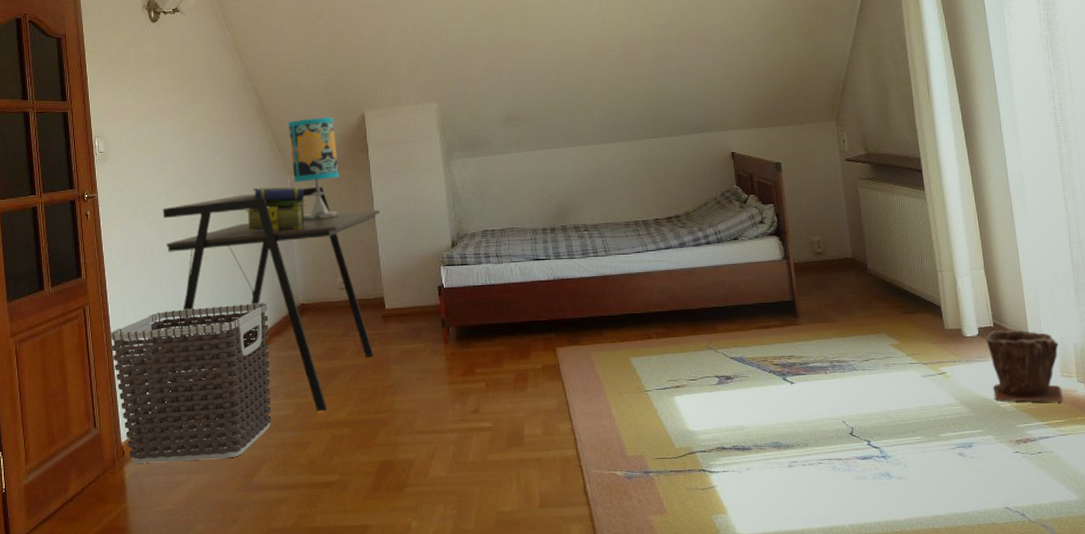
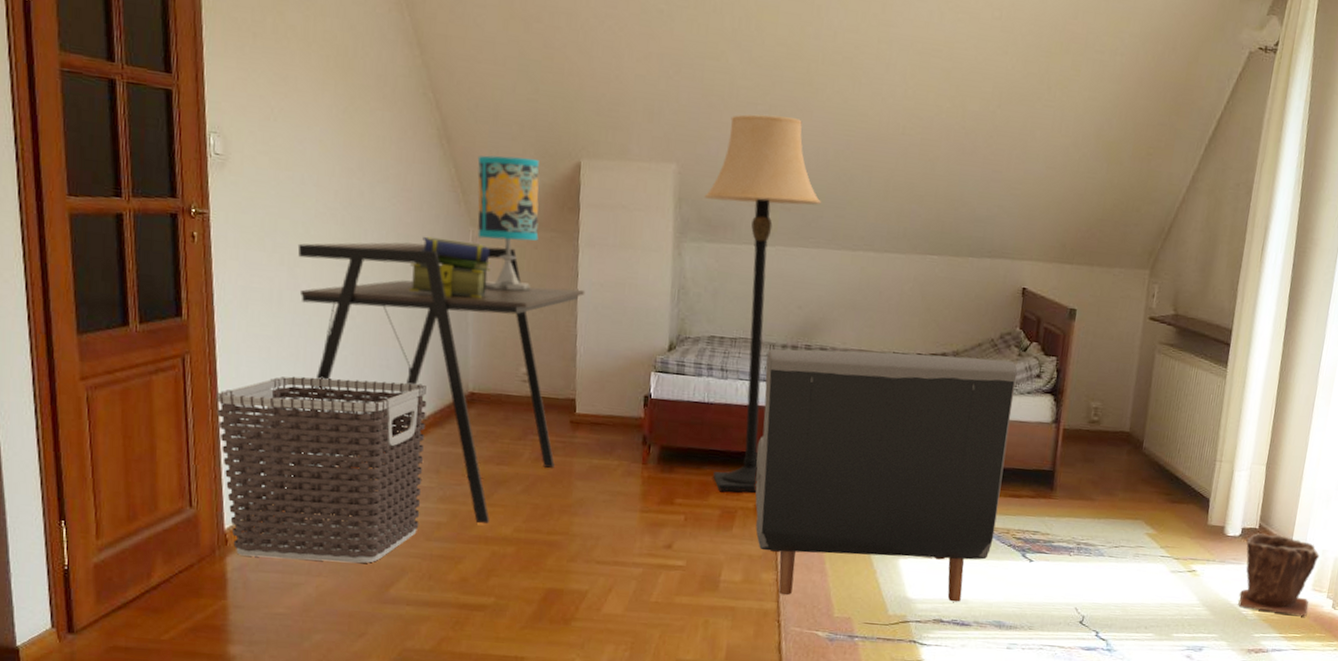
lamp: none [462,53,555,357] -> present [704,114,822,493]
chair: none [532,213,754,442] -> present [755,348,1018,602]

